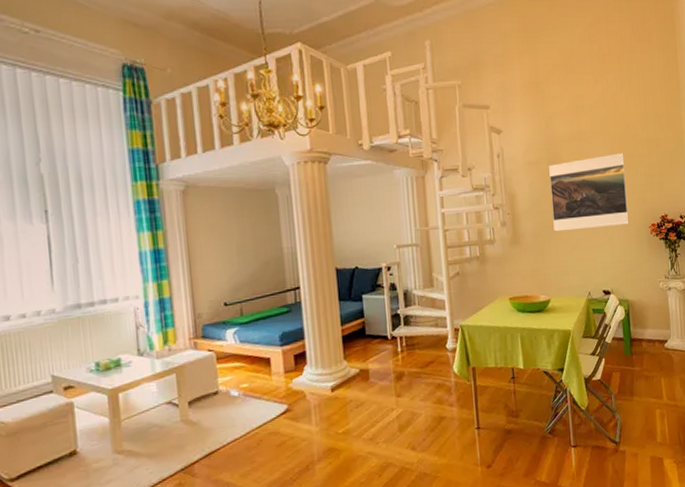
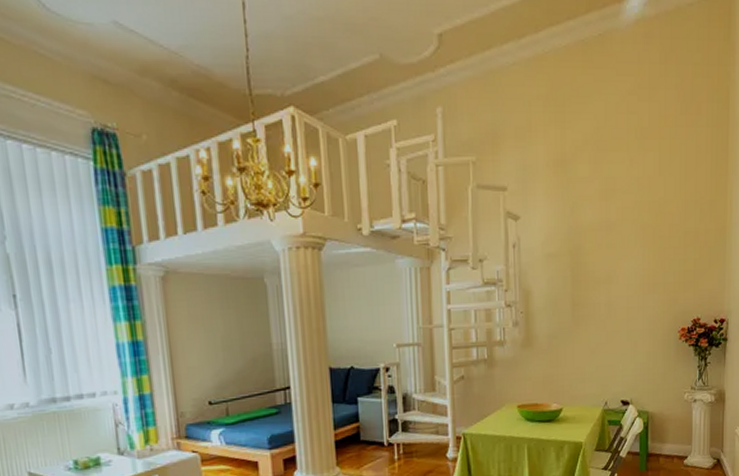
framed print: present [549,153,629,232] -> none [570,246,657,334]

